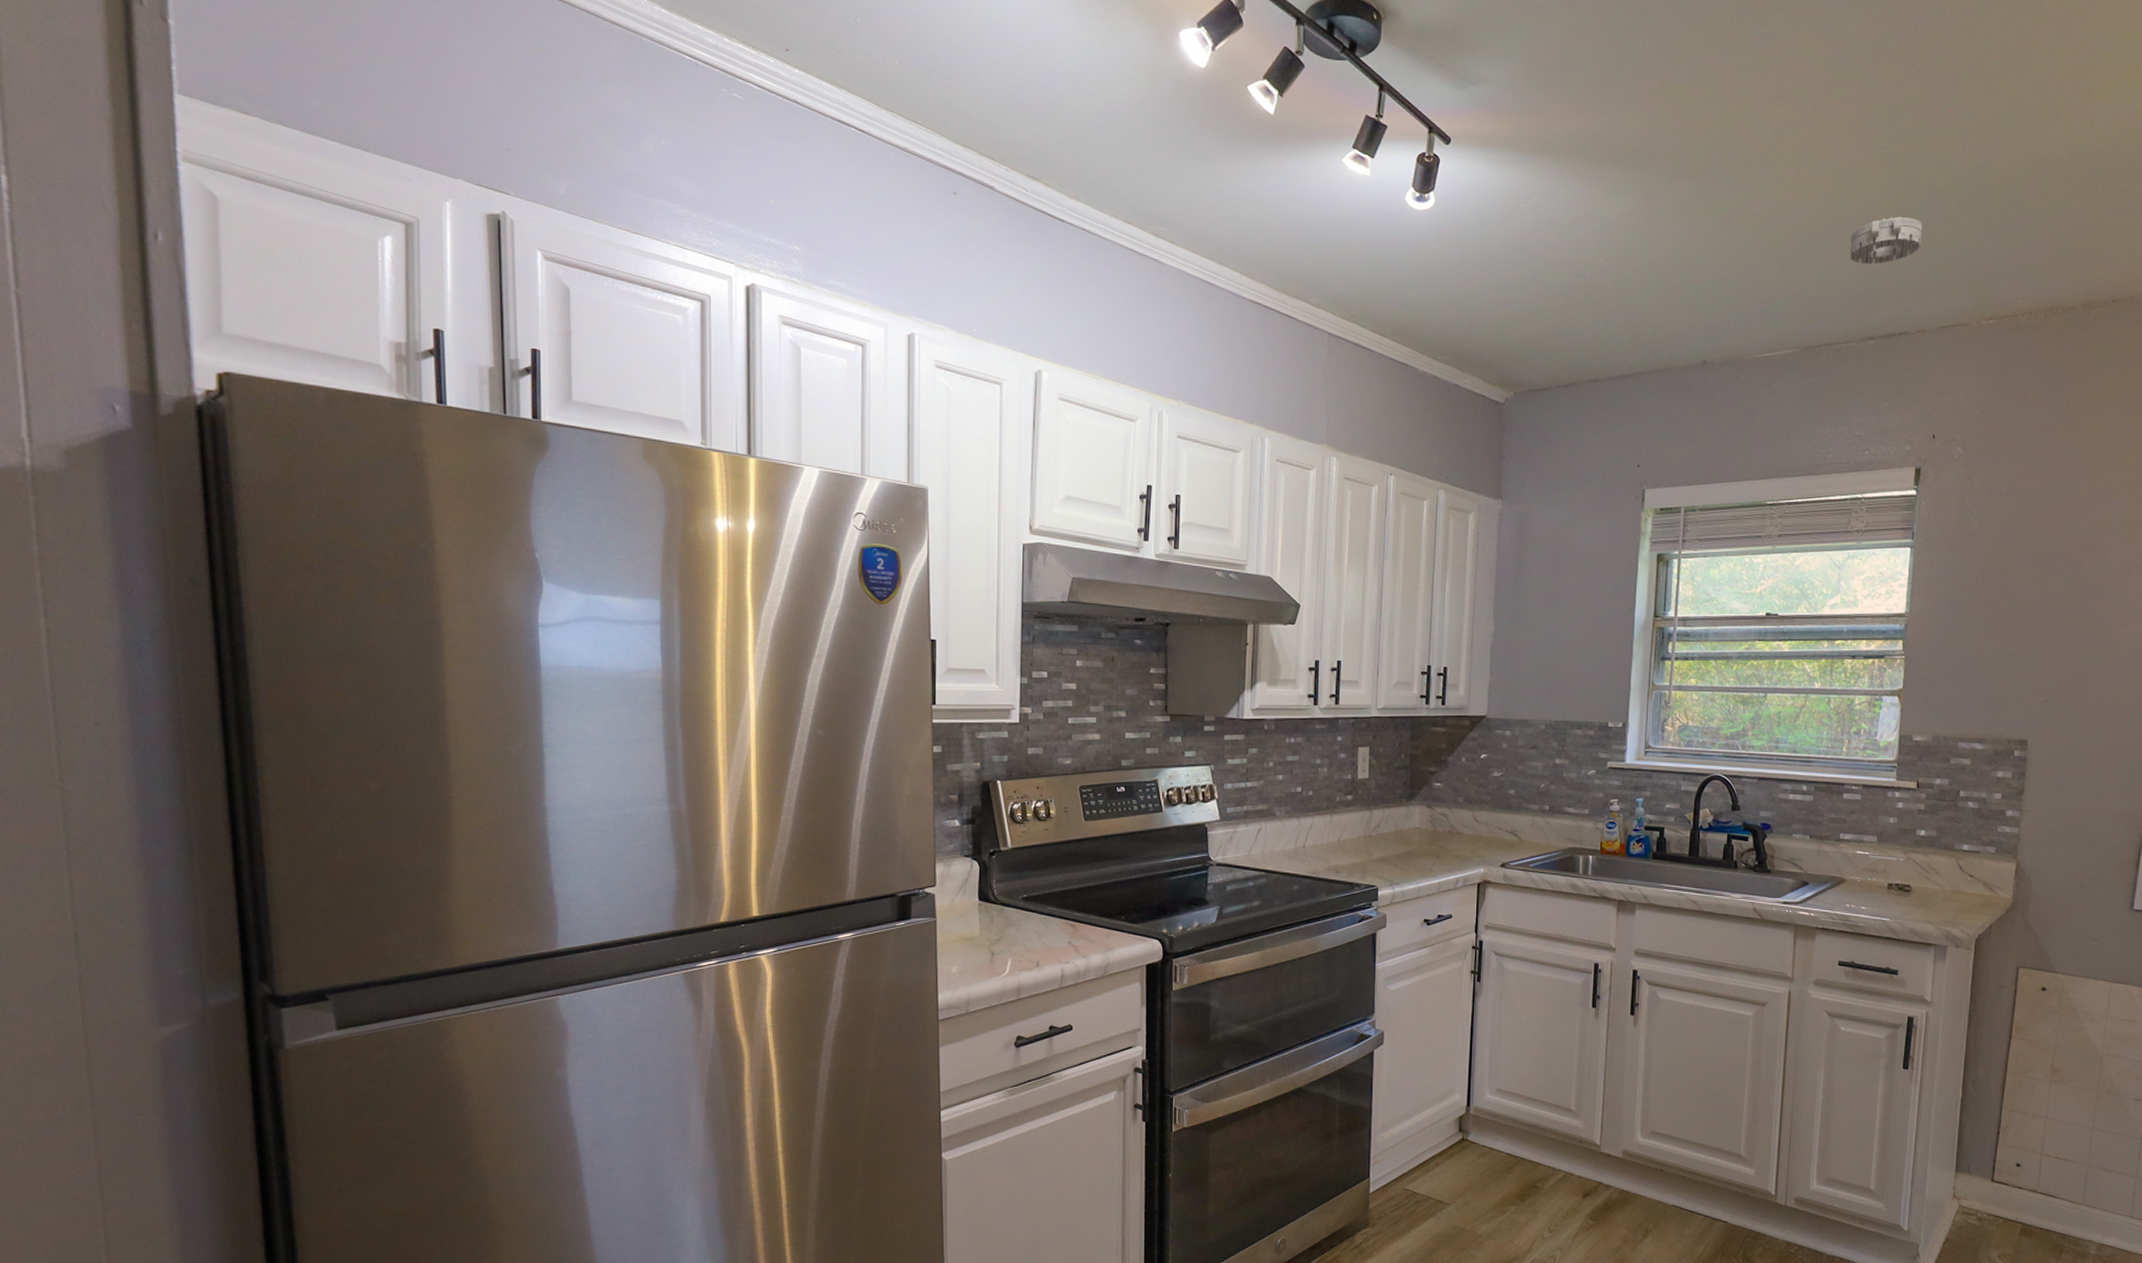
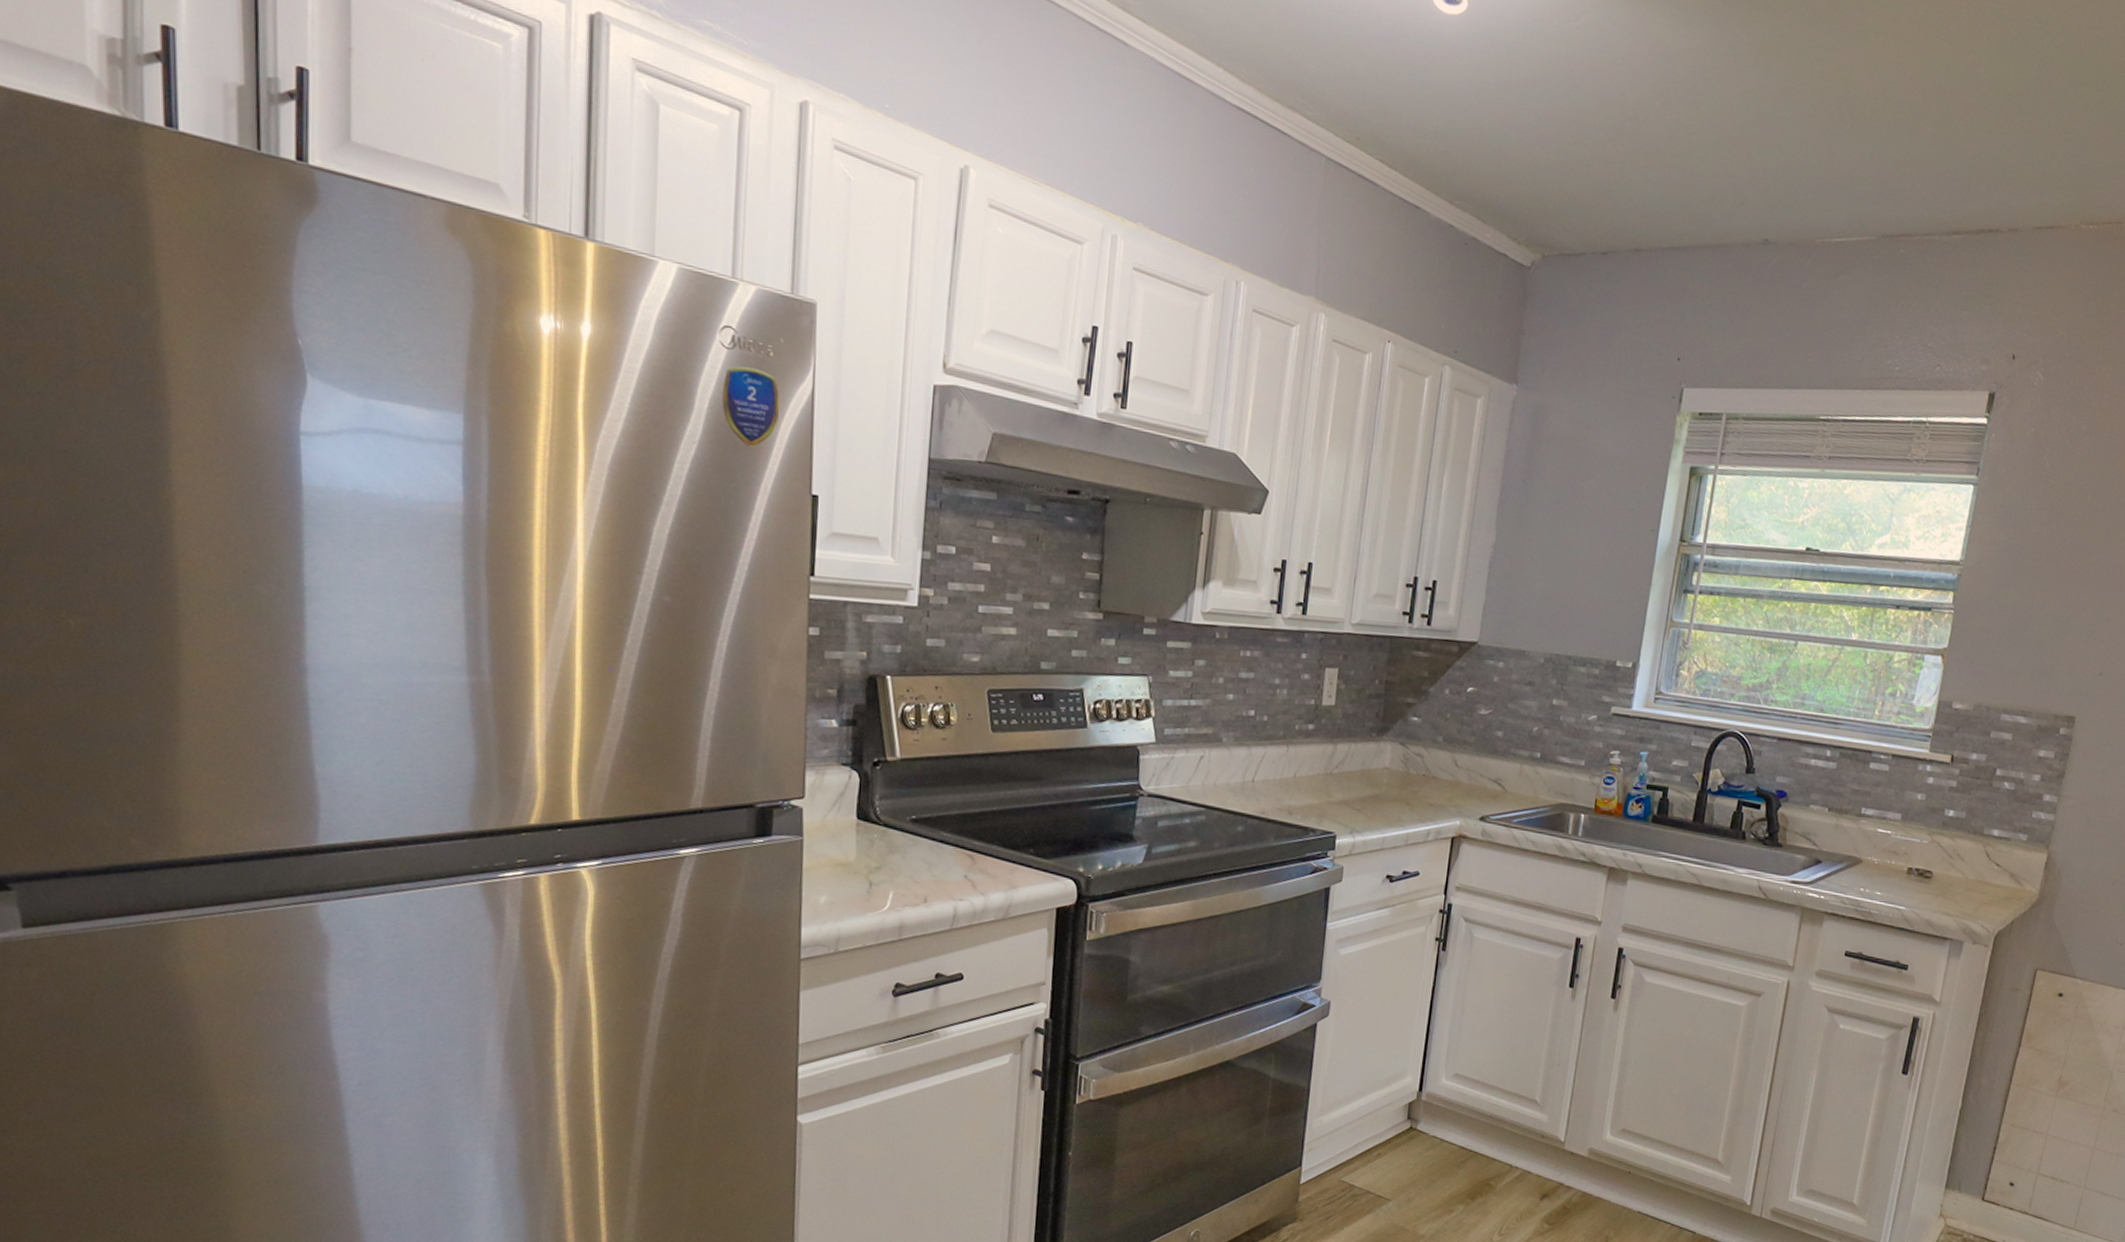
smoke detector: present [1849,216,1923,265] -> none [1943,88,2030,144]

